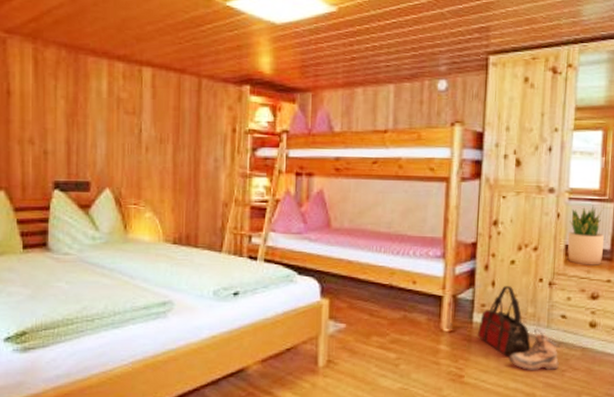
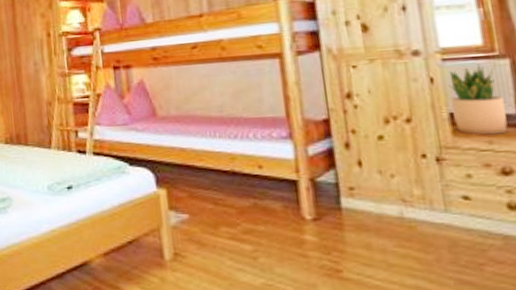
duffel bag: present [477,286,531,357] -> none [349,165,427,247]
boot: present [508,328,561,371] -> none [398,212,473,265]

